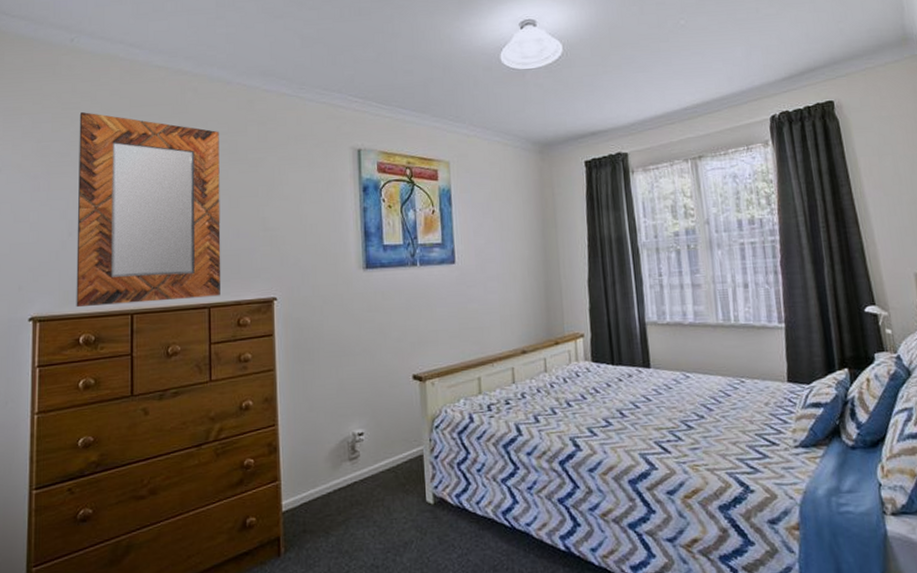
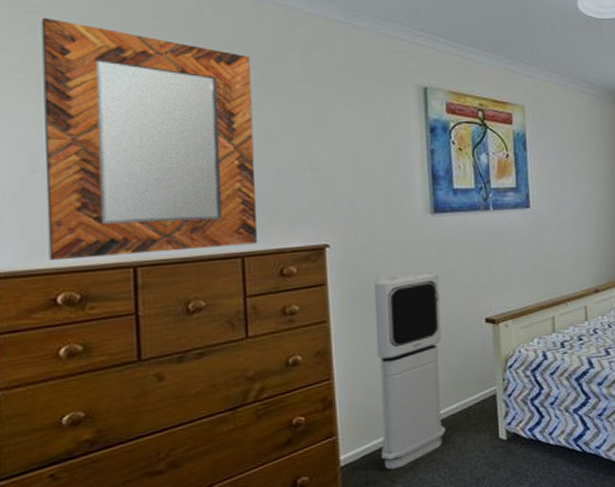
air purifier: none [313,326,376,521] -> present [374,272,447,470]

